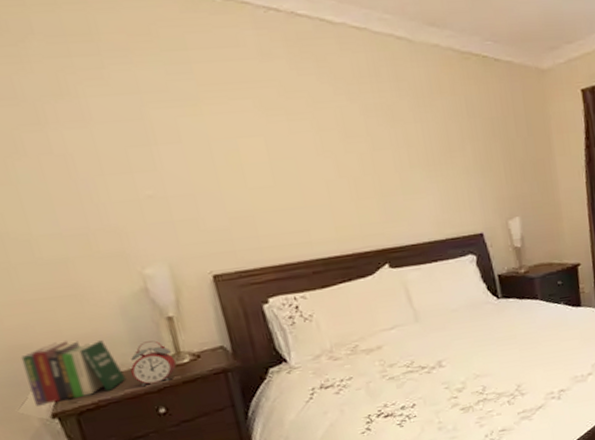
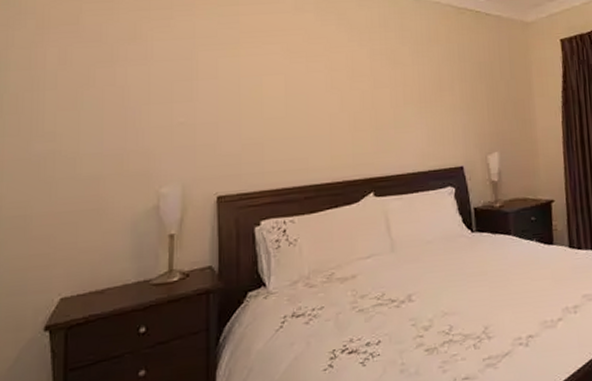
books: present [21,340,127,406] -> none [33,253,119,317]
alarm clock: present [131,340,177,387] -> none [125,257,166,304]

